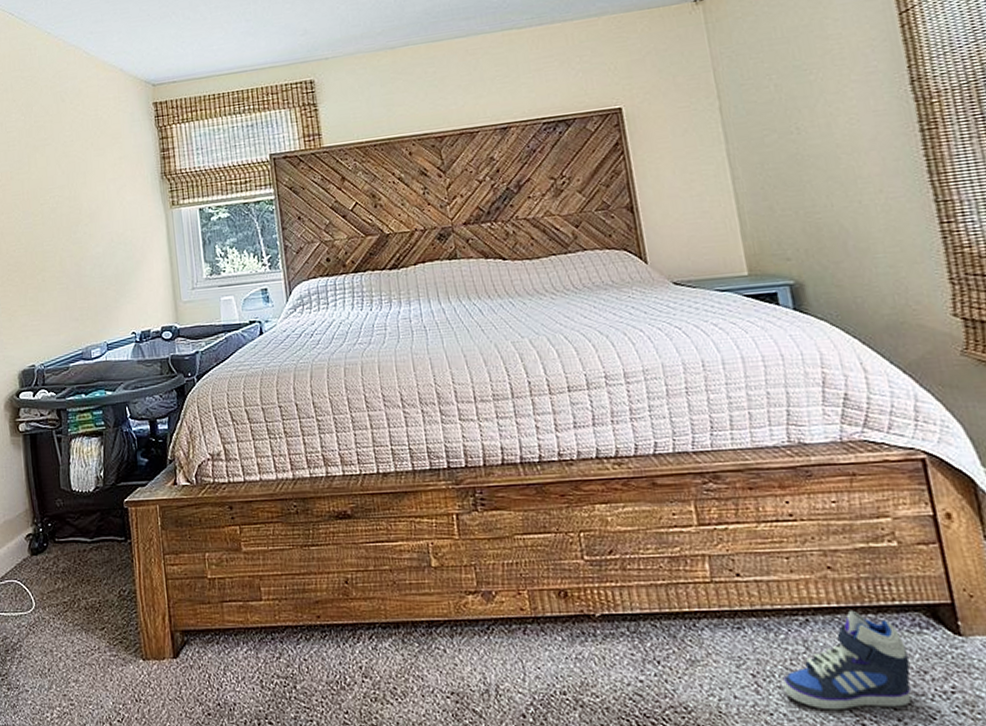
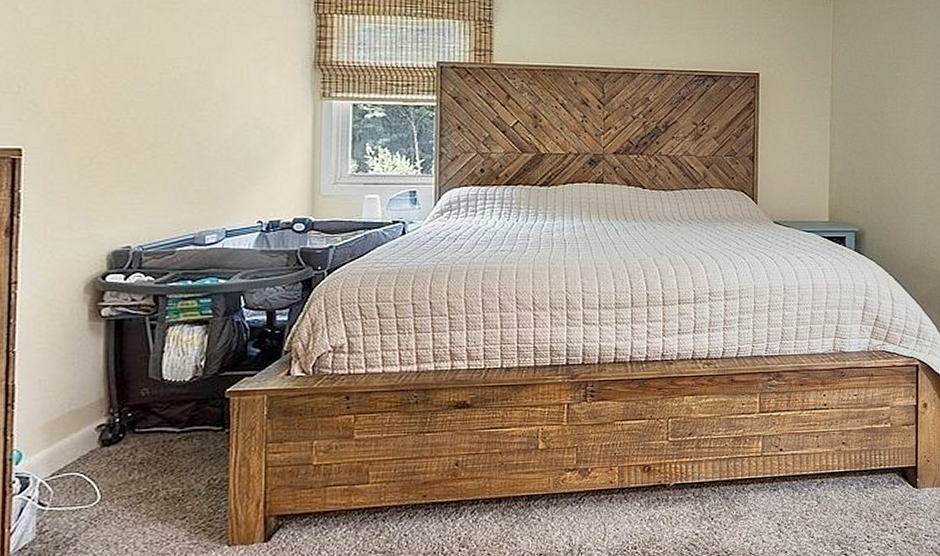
sneaker: present [783,610,912,710] -> none [798,473,882,546]

